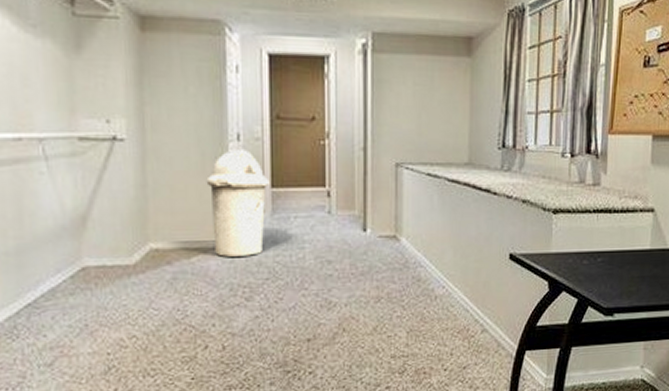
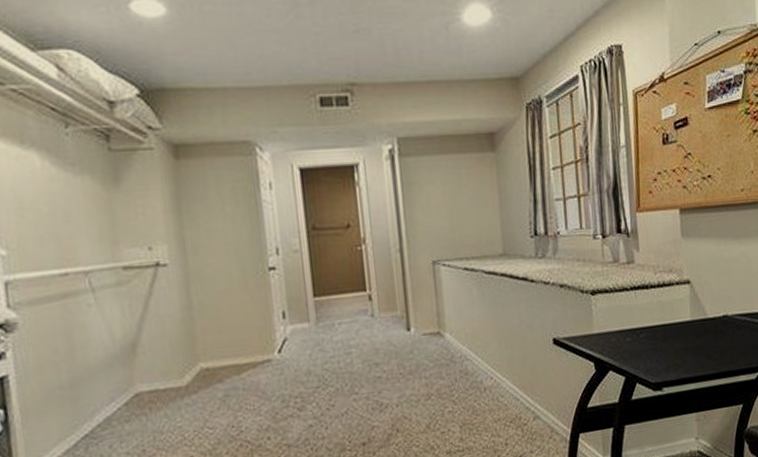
trash can: present [206,148,270,257] -> none [249,261,312,370]

